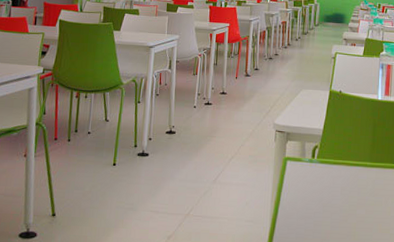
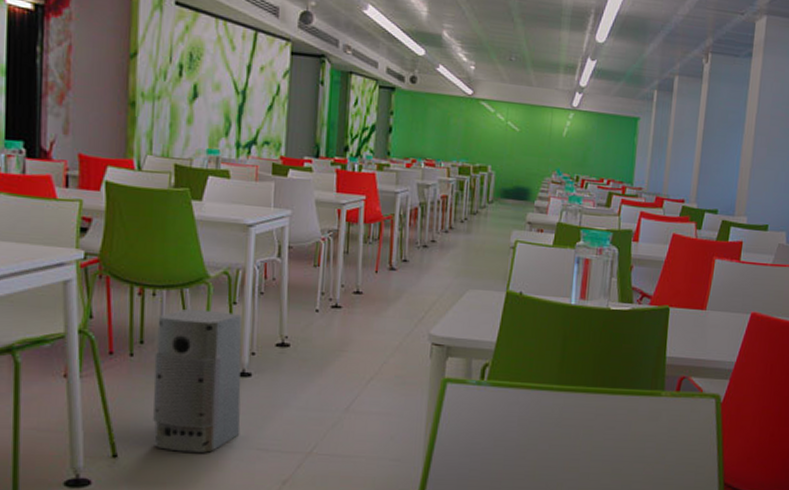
air purifier: none [80,106,144,214] -> present [153,308,242,453]

